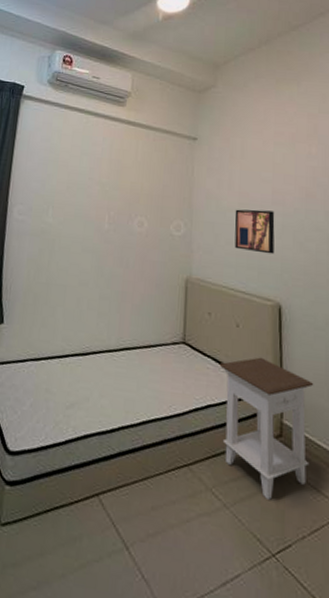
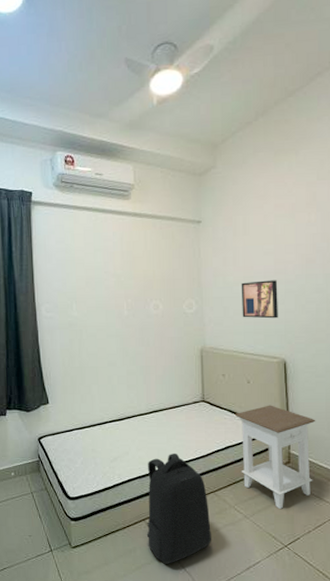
backpack: none [98,405,181,566] -> present [146,453,212,565]

